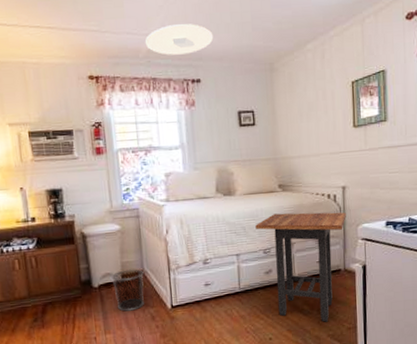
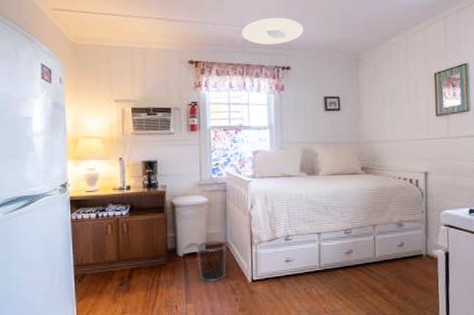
side table: present [255,212,346,322] -> none [337,195,429,308]

